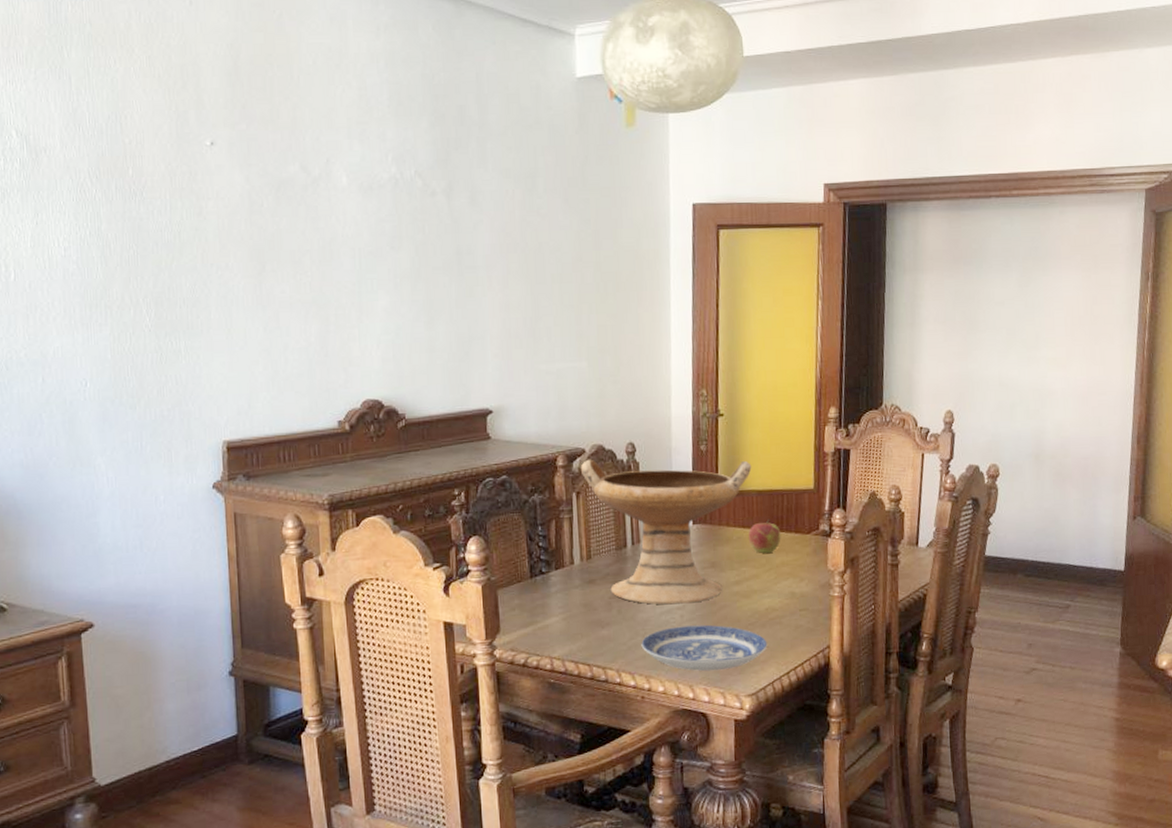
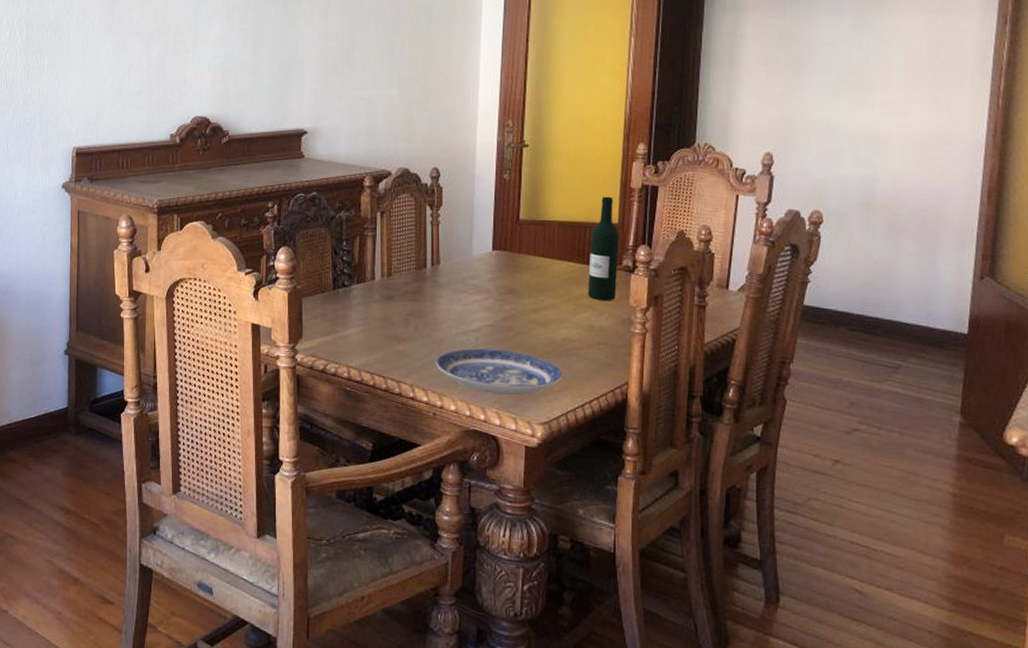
decorative bowl: present [580,459,752,605] -> none [386,181,555,327]
apple: present [749,519,781,553] -> none [549,250,582,284]
wine bottle: none [787,462,816,567] -> present [587,196,619,301]

